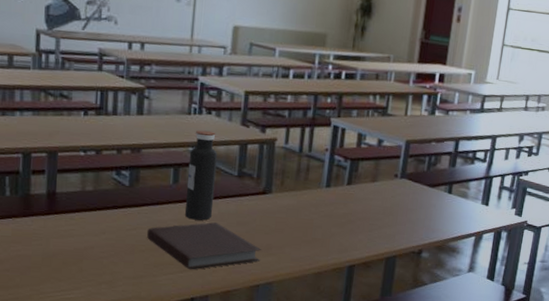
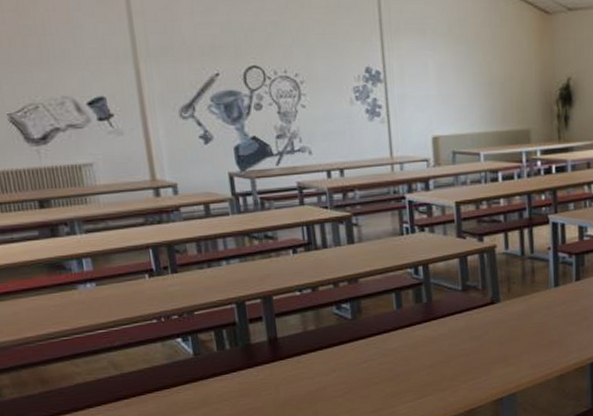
notebook: present [147,222,262,270] -> none [379,341,500,395]
water bottle: present [184,130,218,221] -> none [409,248,443,343]

